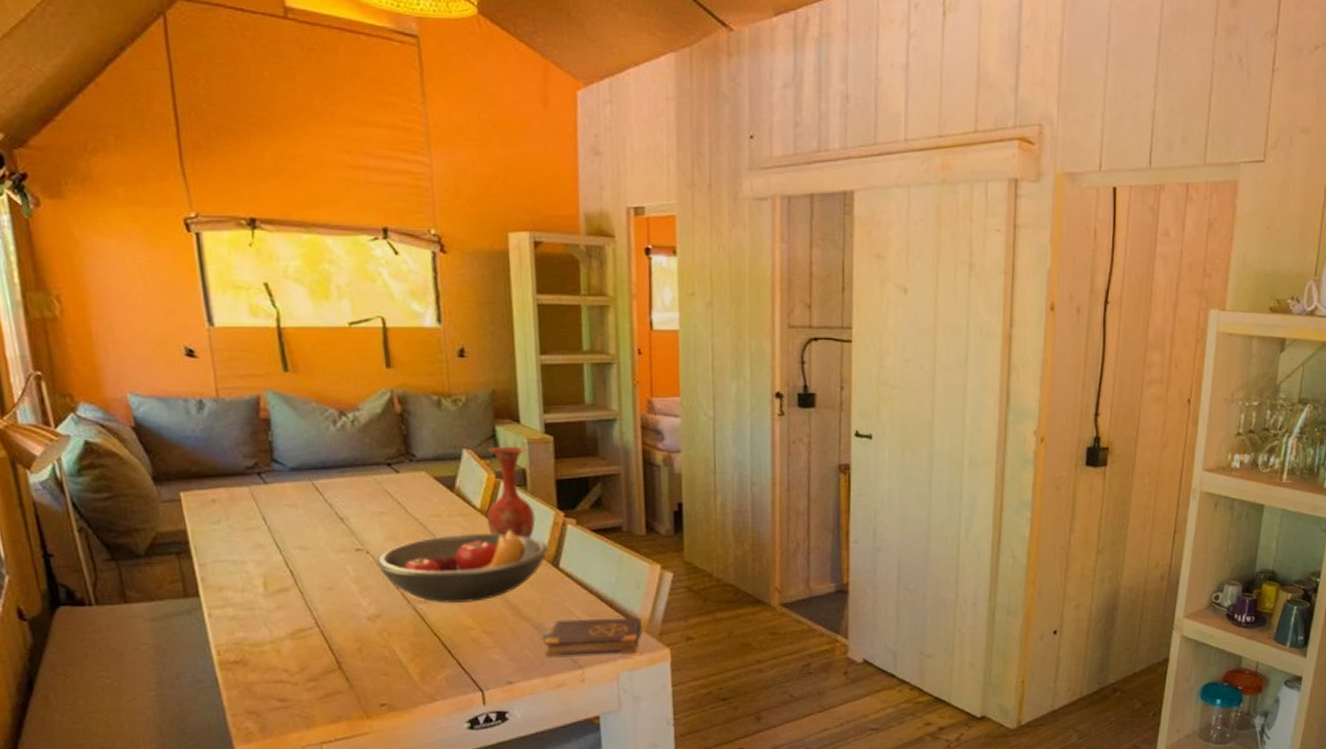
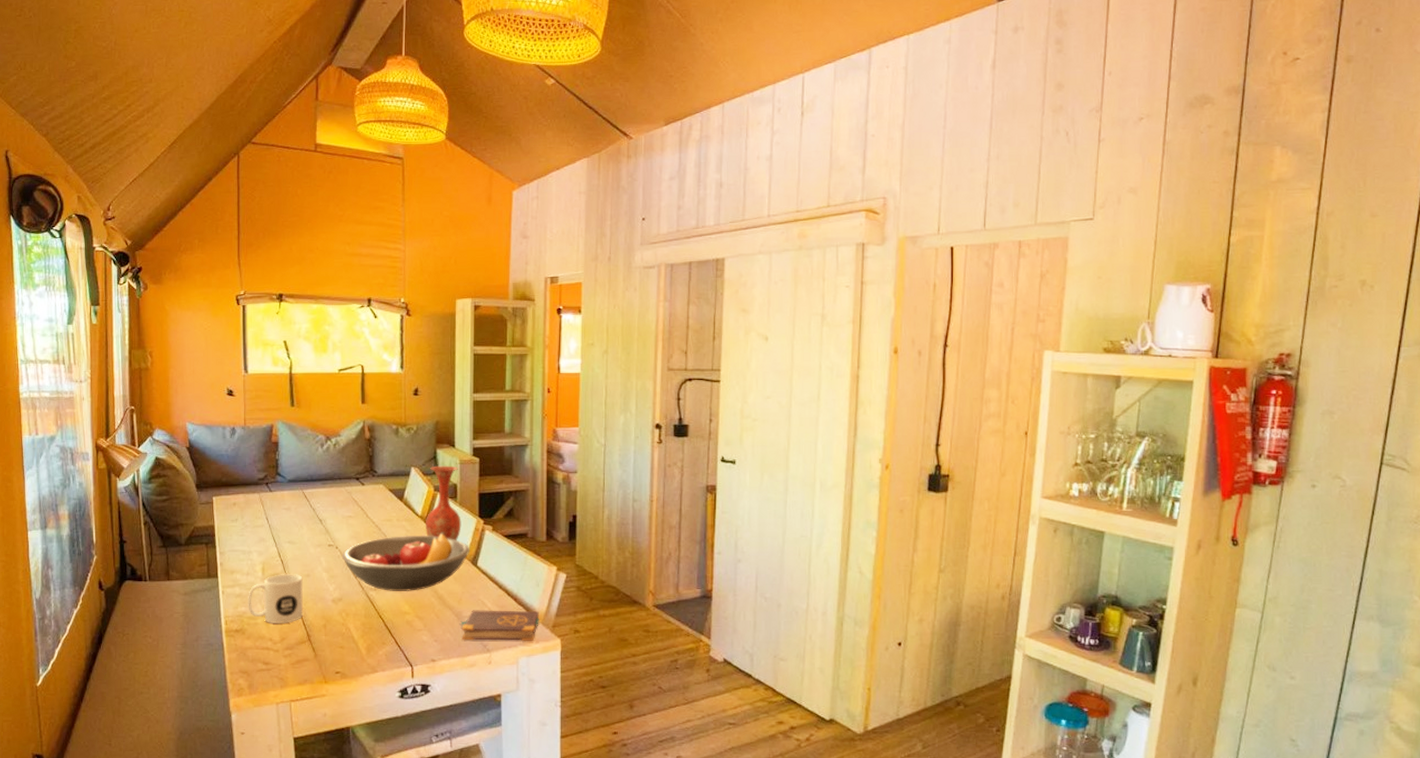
mug: none [246,586,329,651] -> present [248,573,304,623]

